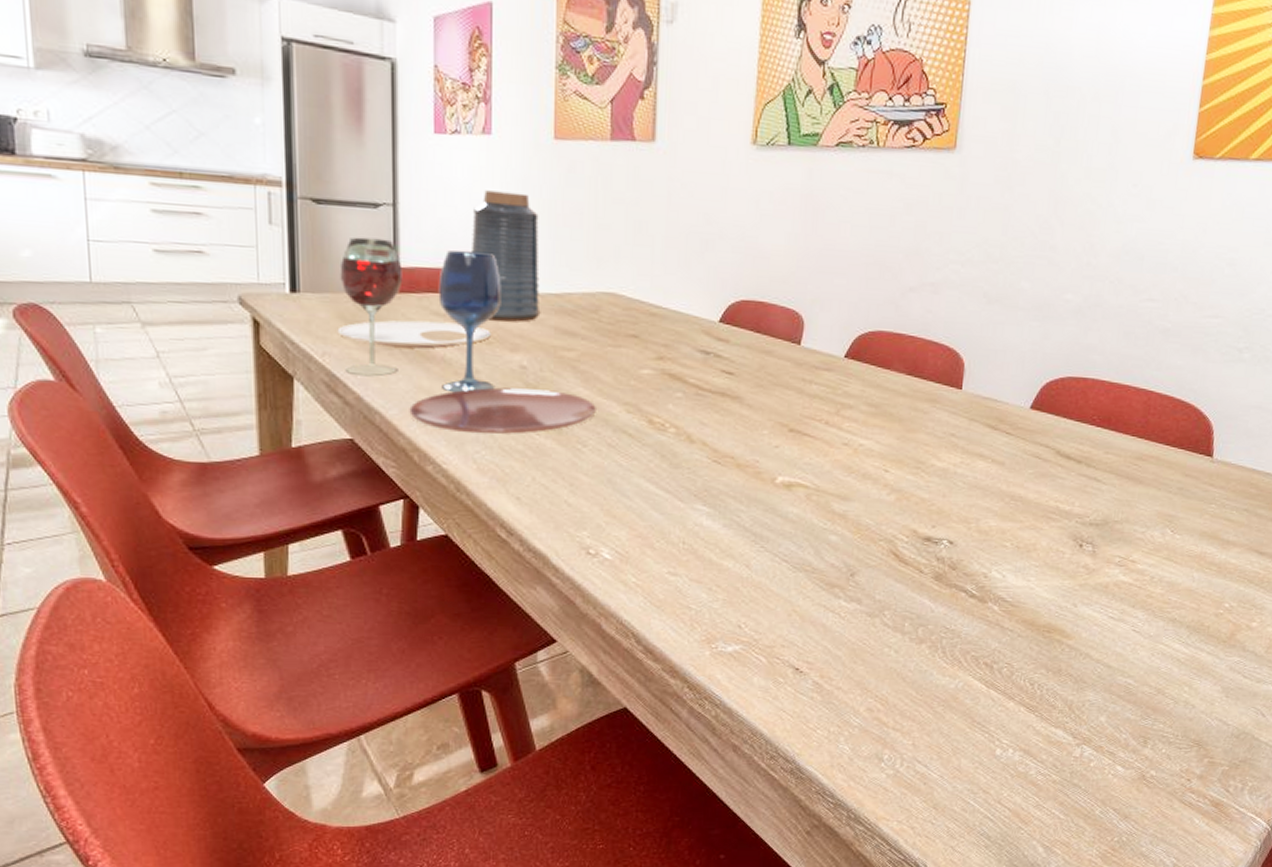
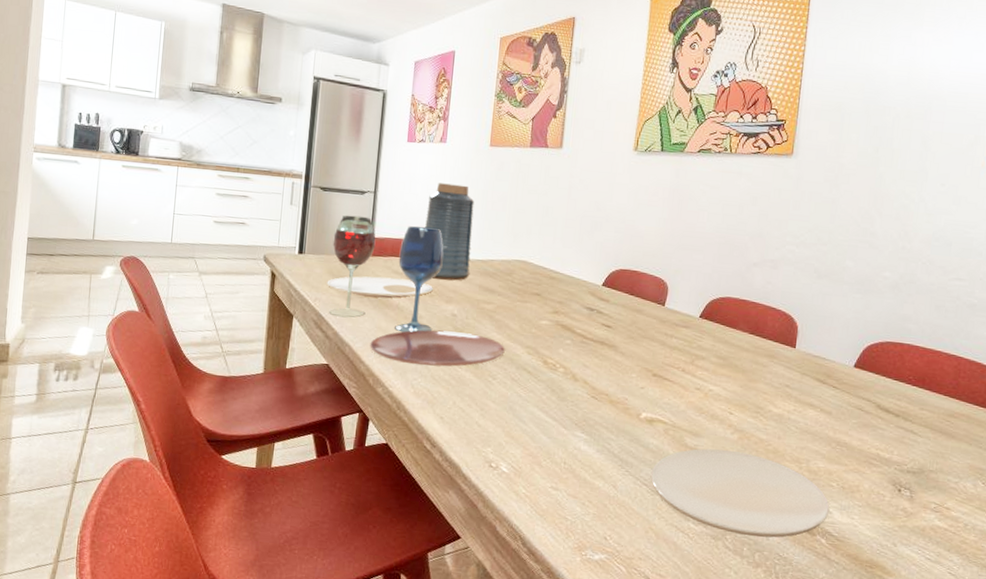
plate: none [791,513,1002,610] -> present [650,448,829,538]

